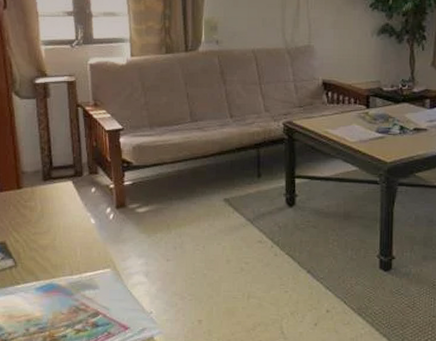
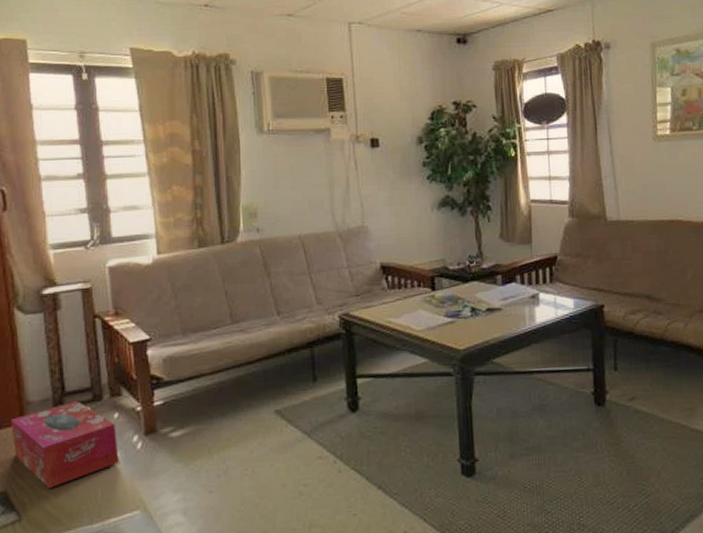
tissue box: none [9,175,95,243] -> present [11,401,119,488]

